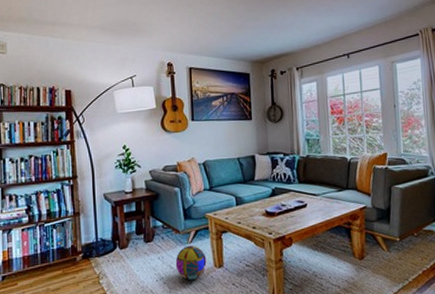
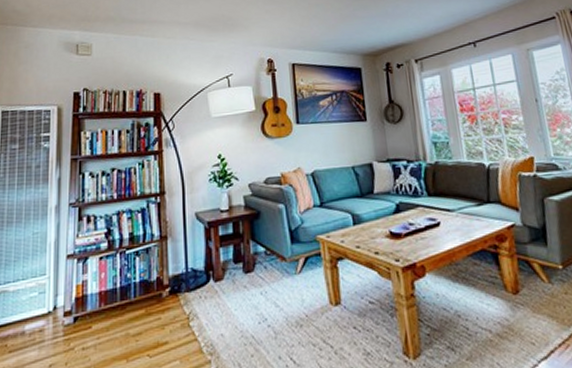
ball: present [175,245,207,280] -> none [281,276,320,321]

